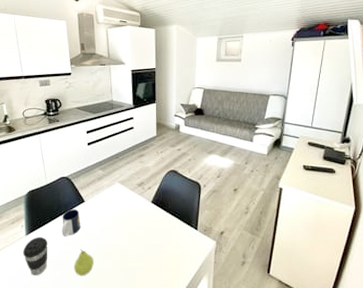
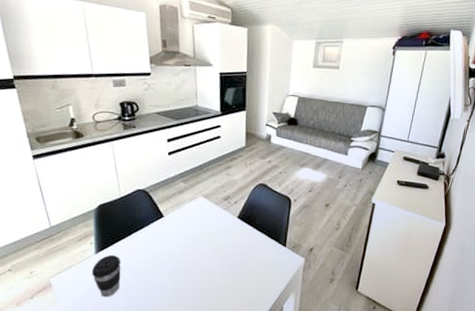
mug: present [62,209,81,237] -> none [137,225,159,255]
fruit: present [74,249,94,276] -> none [150,267,173,297]

